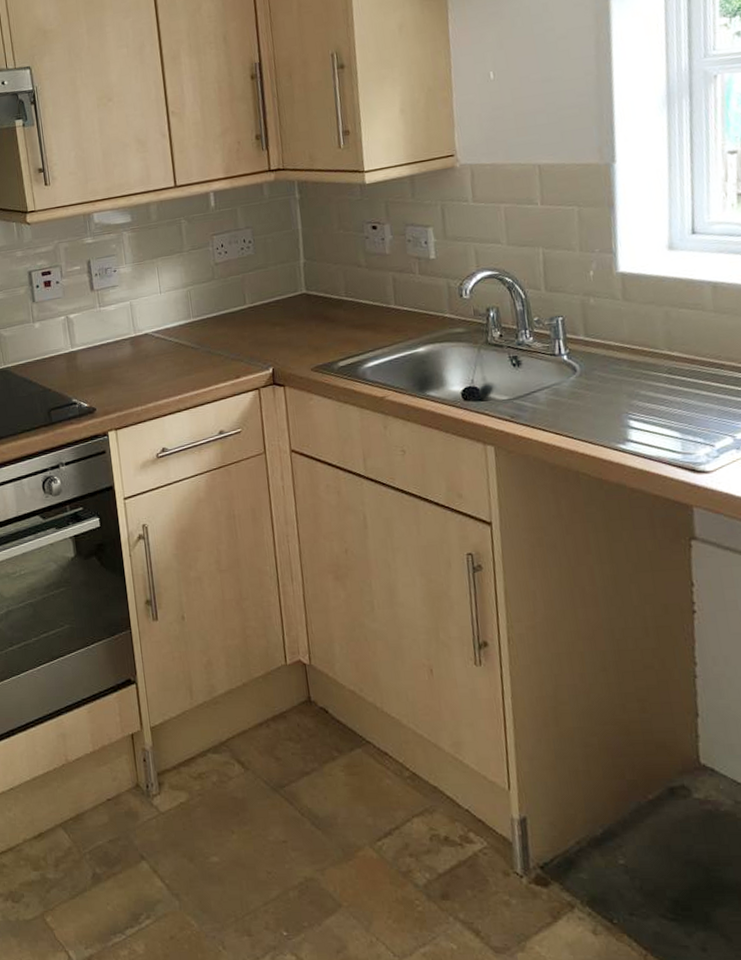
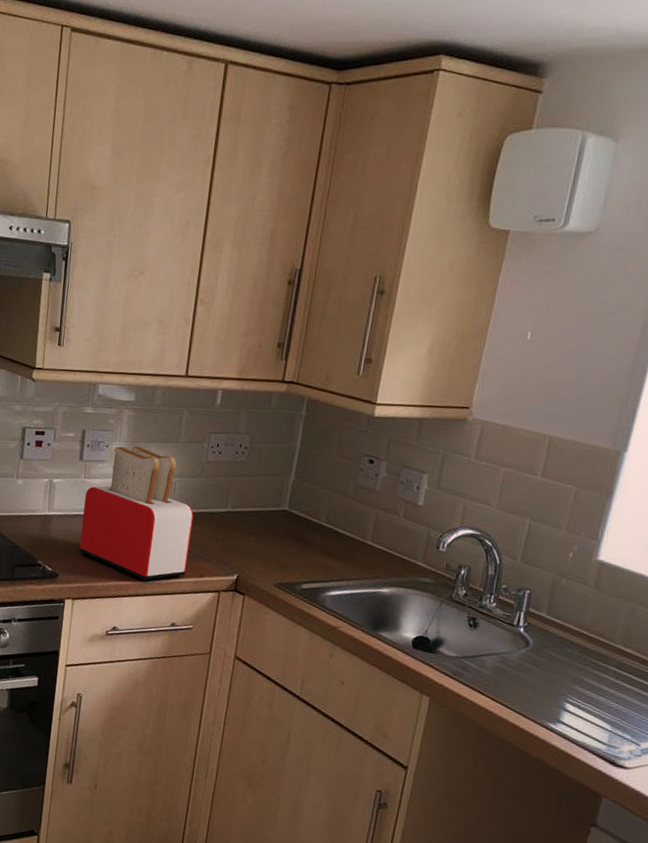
toaster: none [104,264,222,396] -> present [78,446,194,581]

